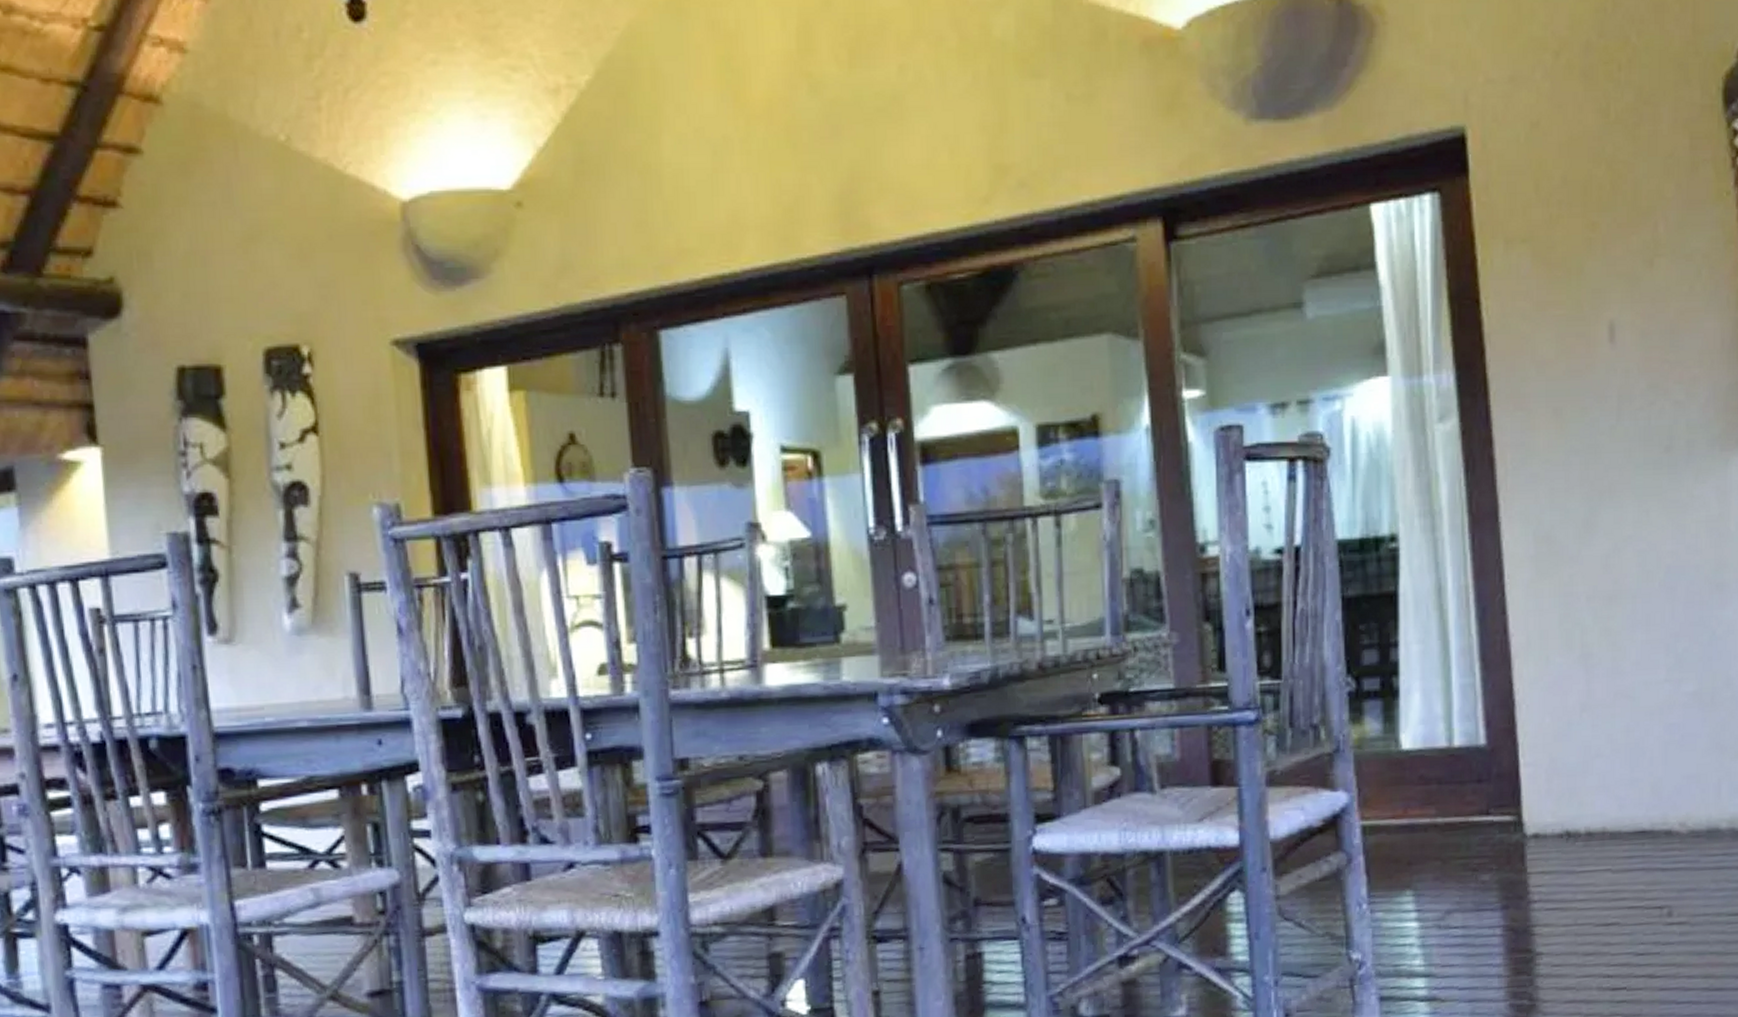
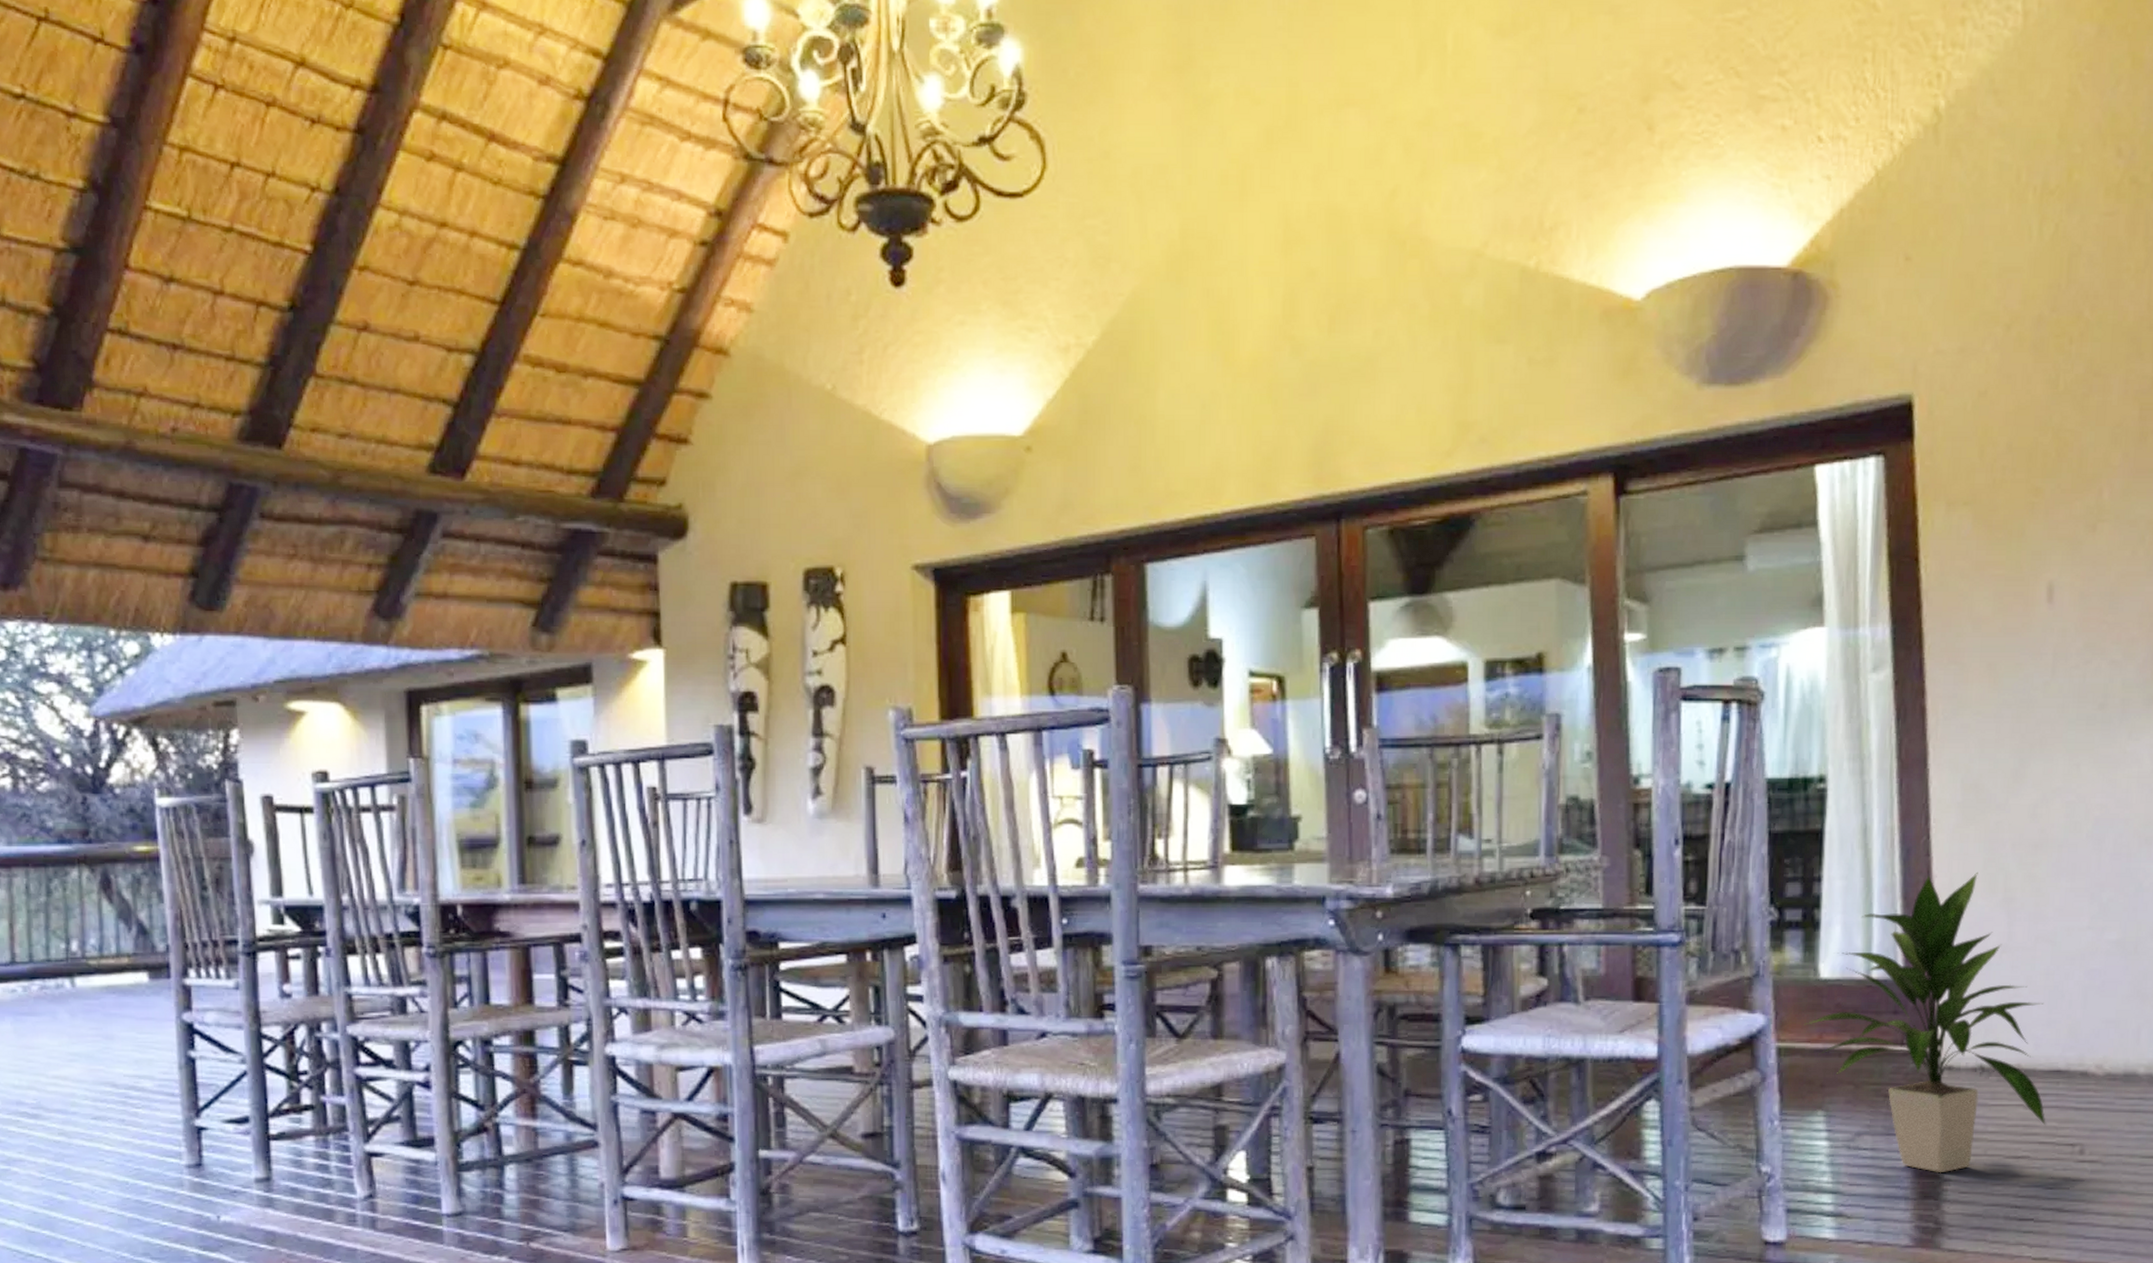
indoor plant: none [1387,628,1634,948] -> present [1804,871,2046,1173]

